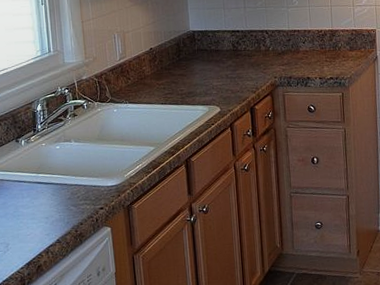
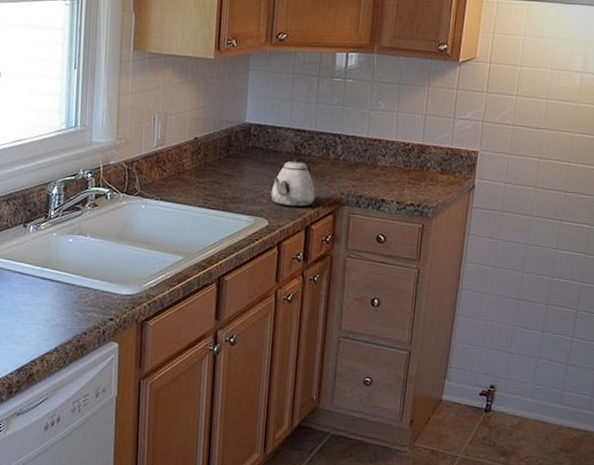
teapot: none [218,54,254,94] -> present [271,158,315,207]

